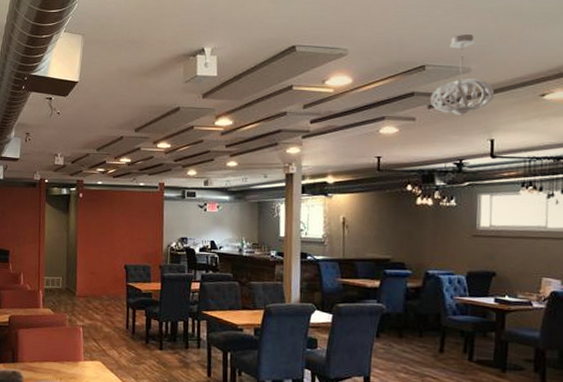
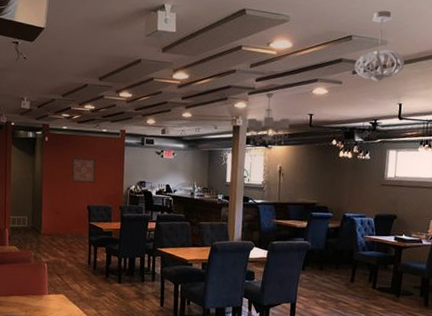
wall art: none [106,213,133,241] -> present [71,157,96,183]
chandelier: none [302,135,354,195] -> present [246,92,290,146]

